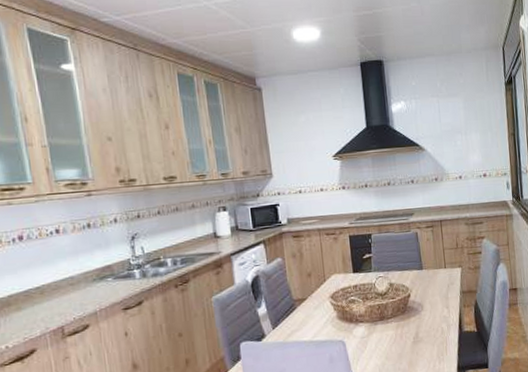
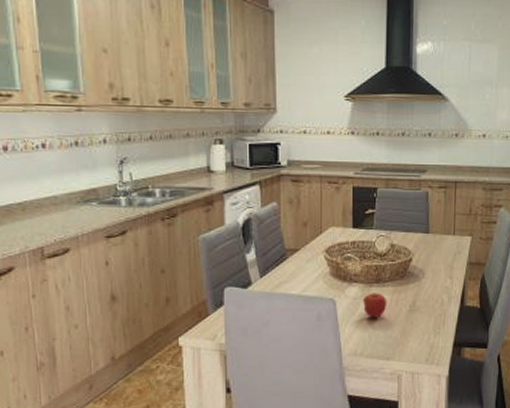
apple: none [369,329,393,354] -> present [362,293,387,318]

